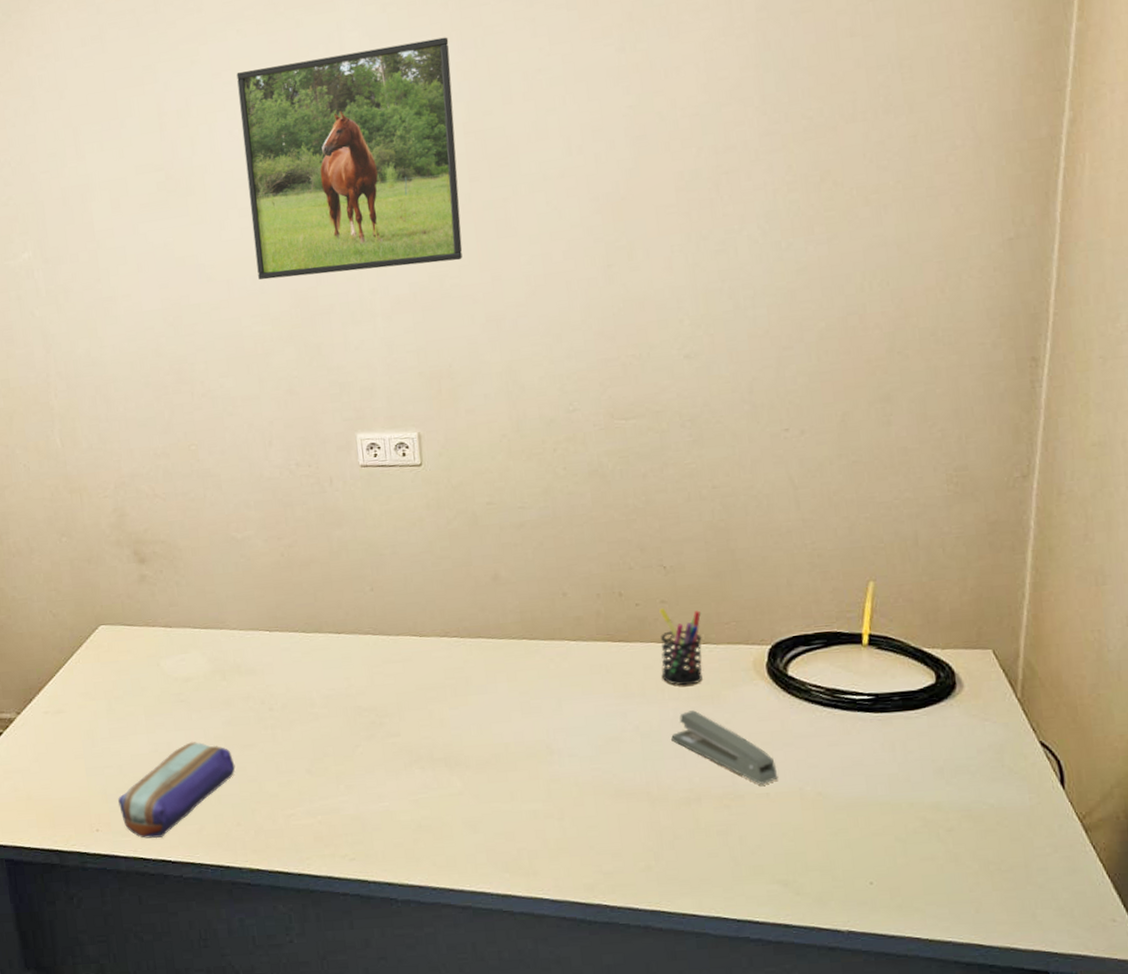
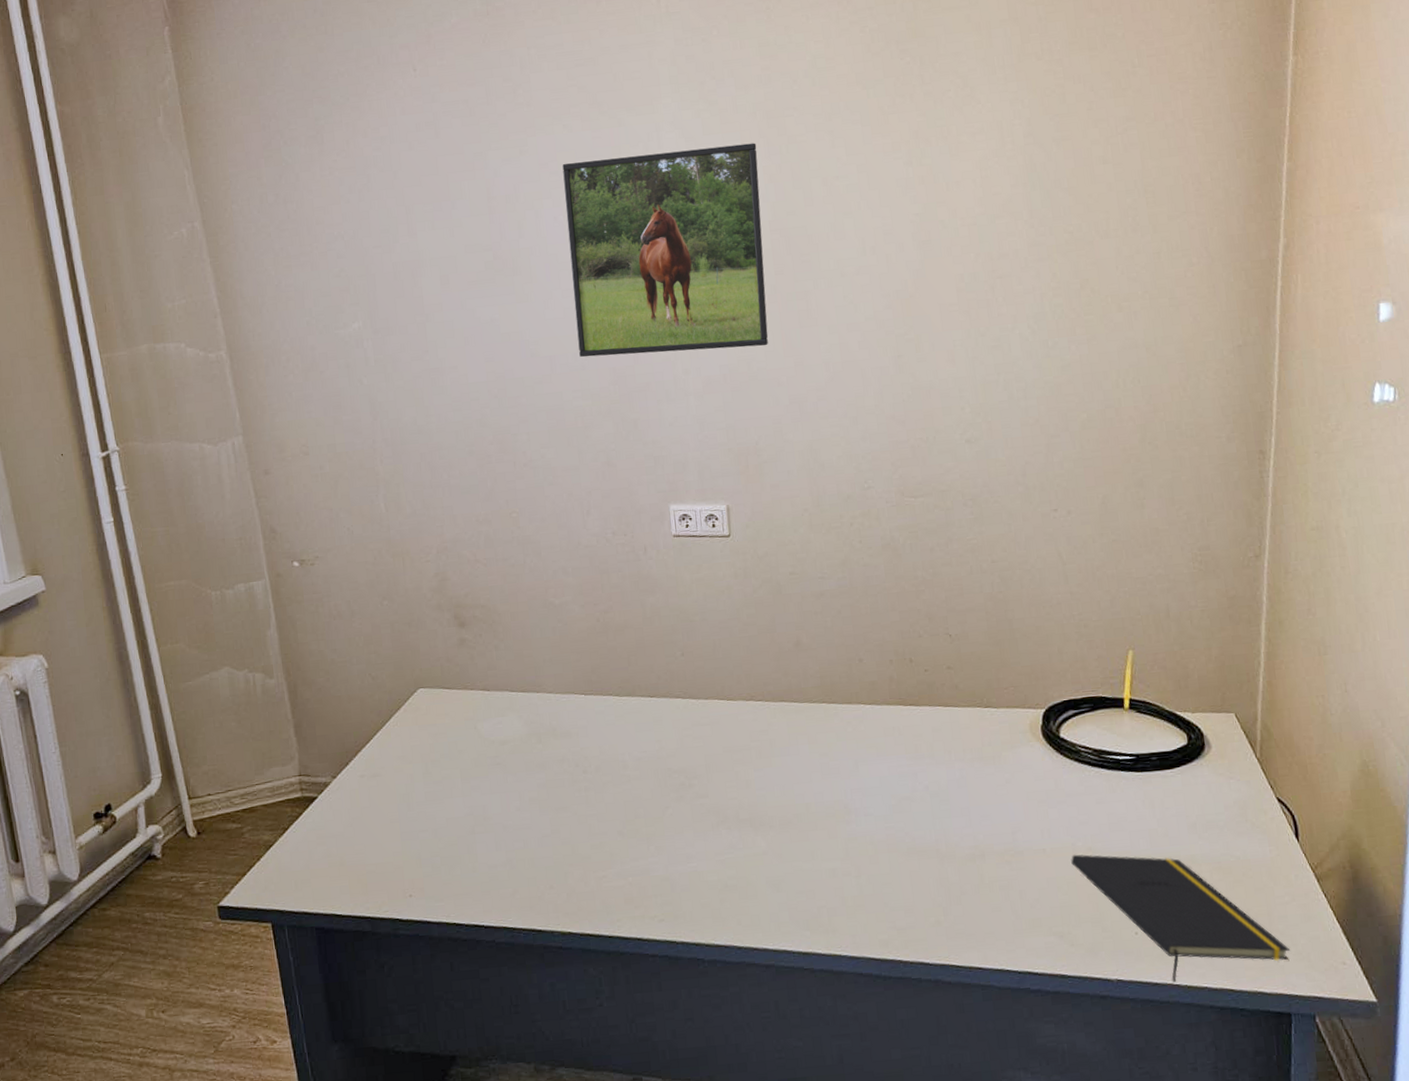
pencil case: present [118,742,236,839] -> none [432,805,550,904]
pen holder: present [659,607,703,686] -> none [946,673,985,747]
stapler: present [671,710,778,784] -> none [957,771,1053,841]
notepad: none [798,799,1051,935] -> present [1071,854,1291,982]

